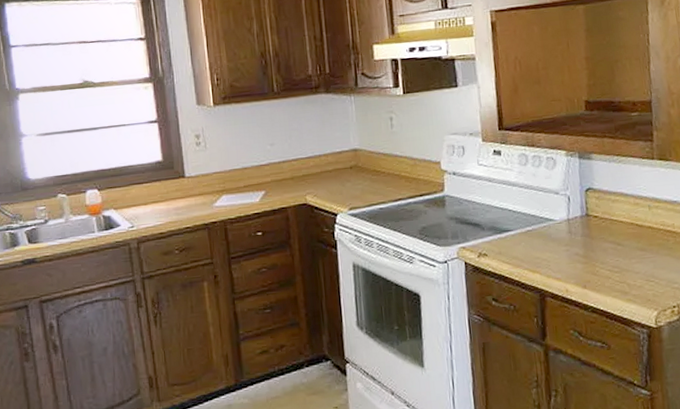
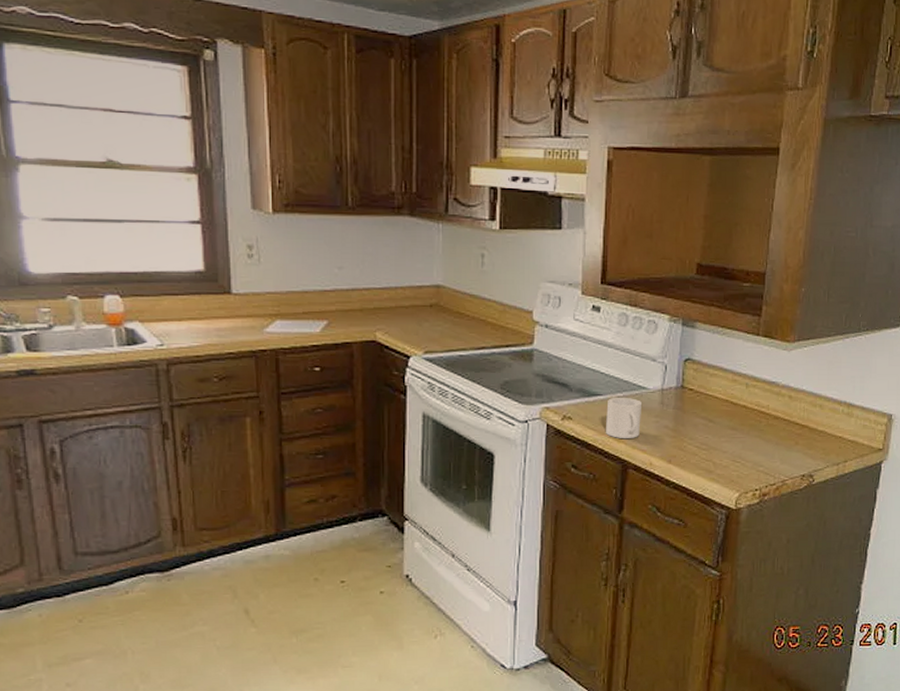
mug: none [518,230,553,269] -> present [606,397,643,438]

